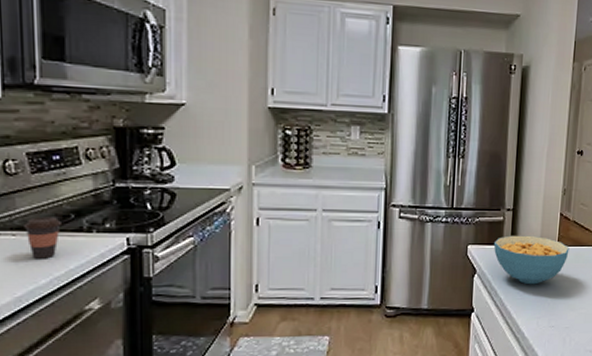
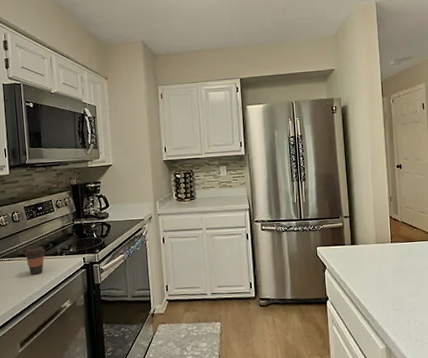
cereal bowl: present [493,235,570,285] -> none [337,236,402,276]

